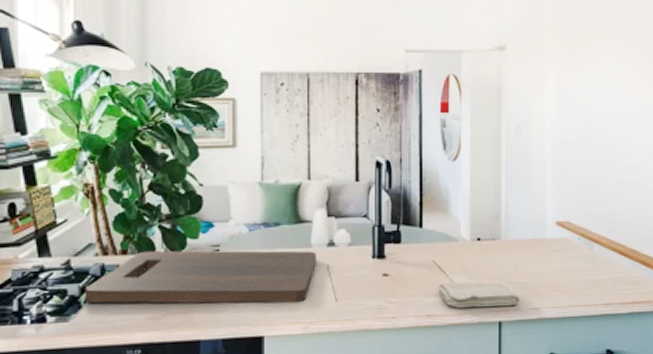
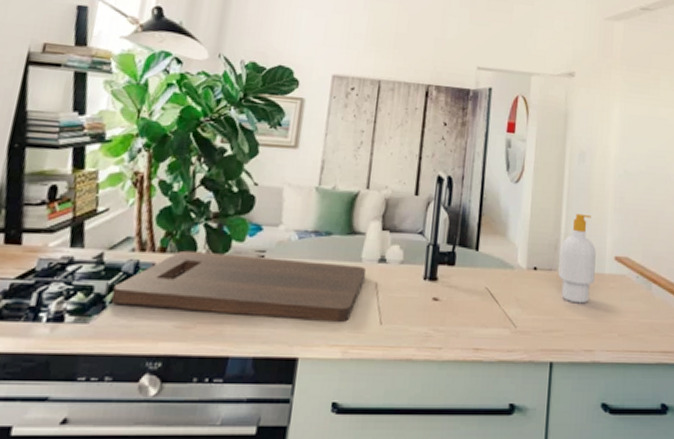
washcloth: present [437,281,520,308] -> none [488,313,573,346]
soap bottle: none [502,184,537,268] -> present [558,213,596,304]

